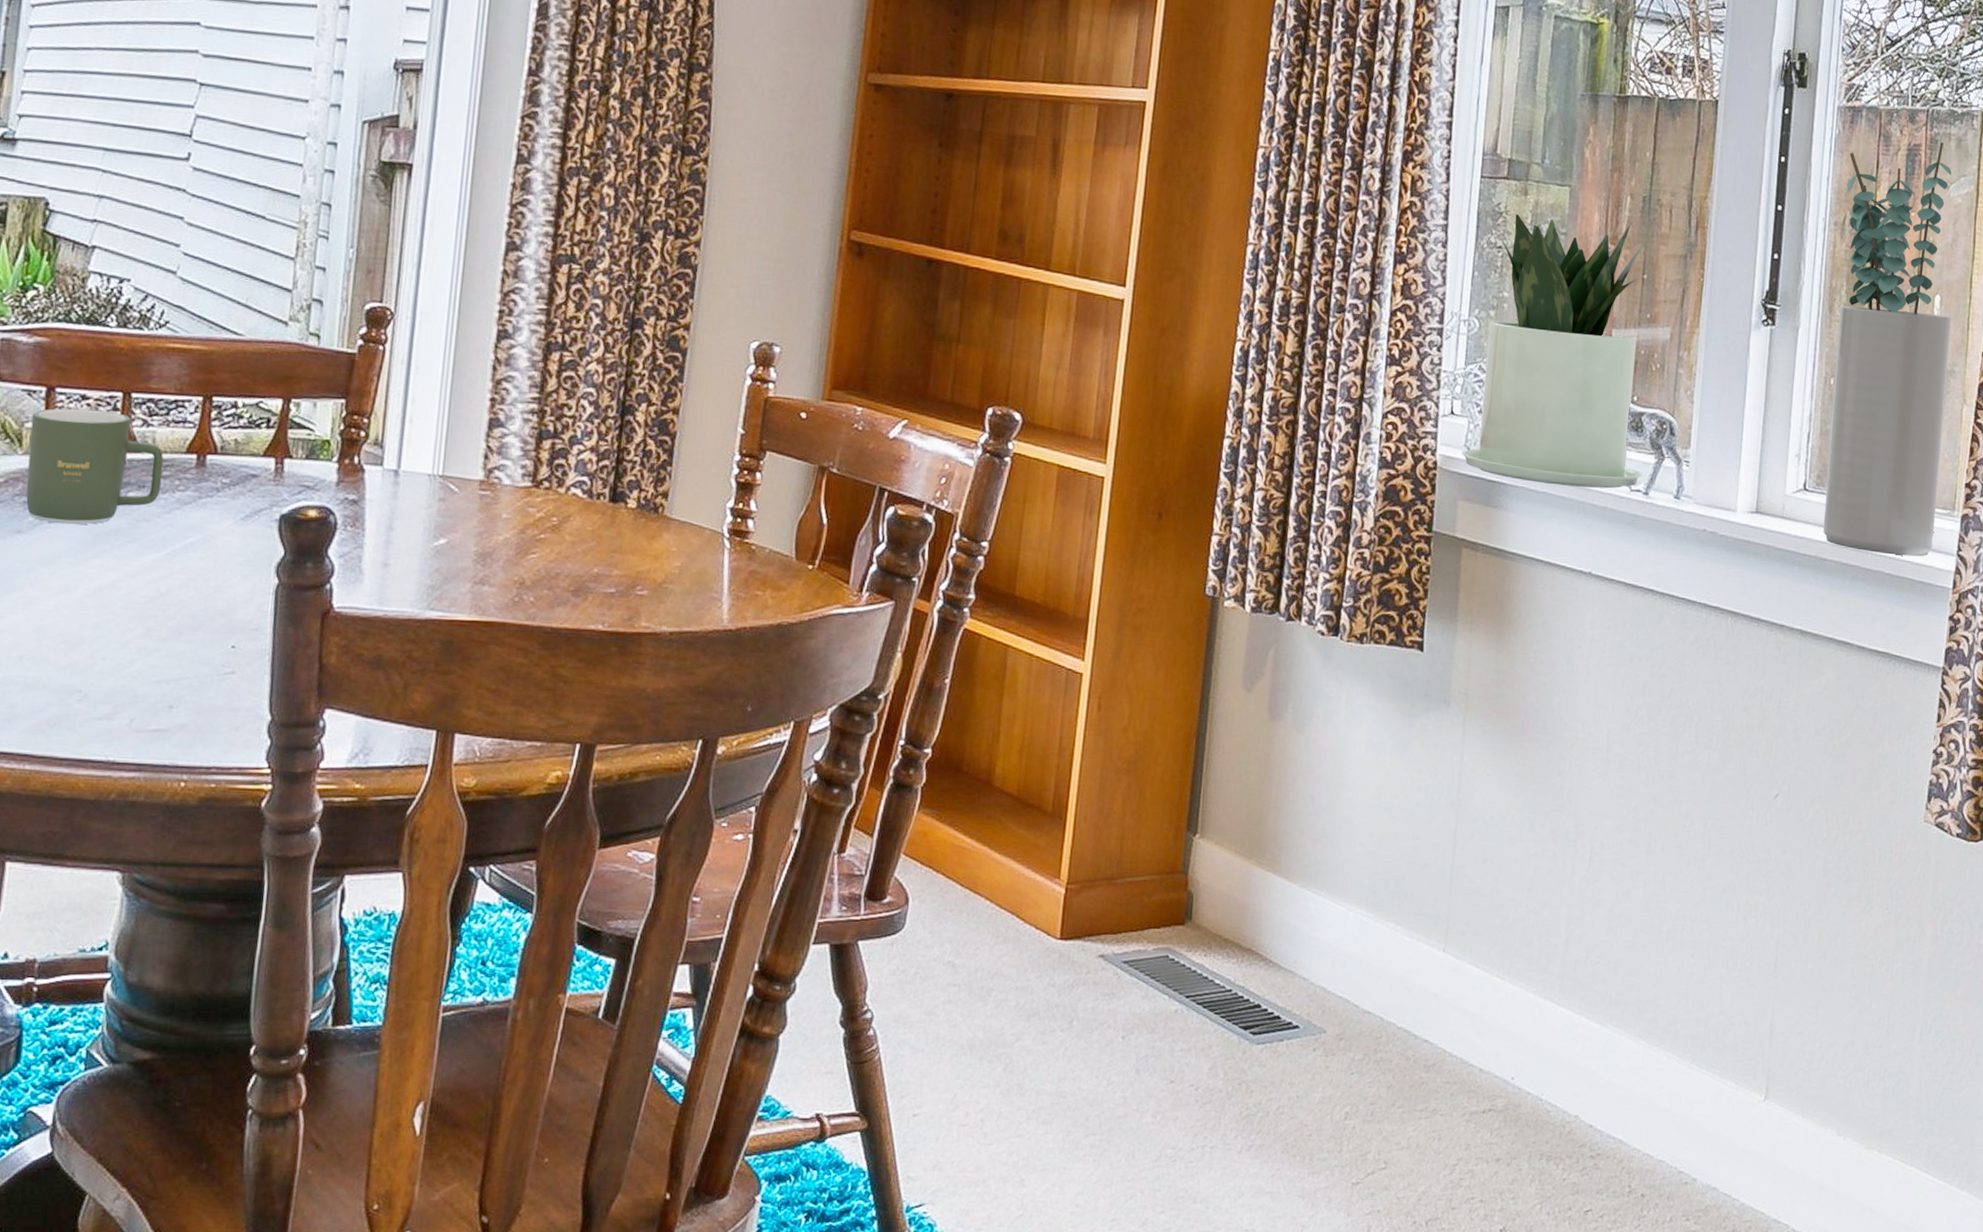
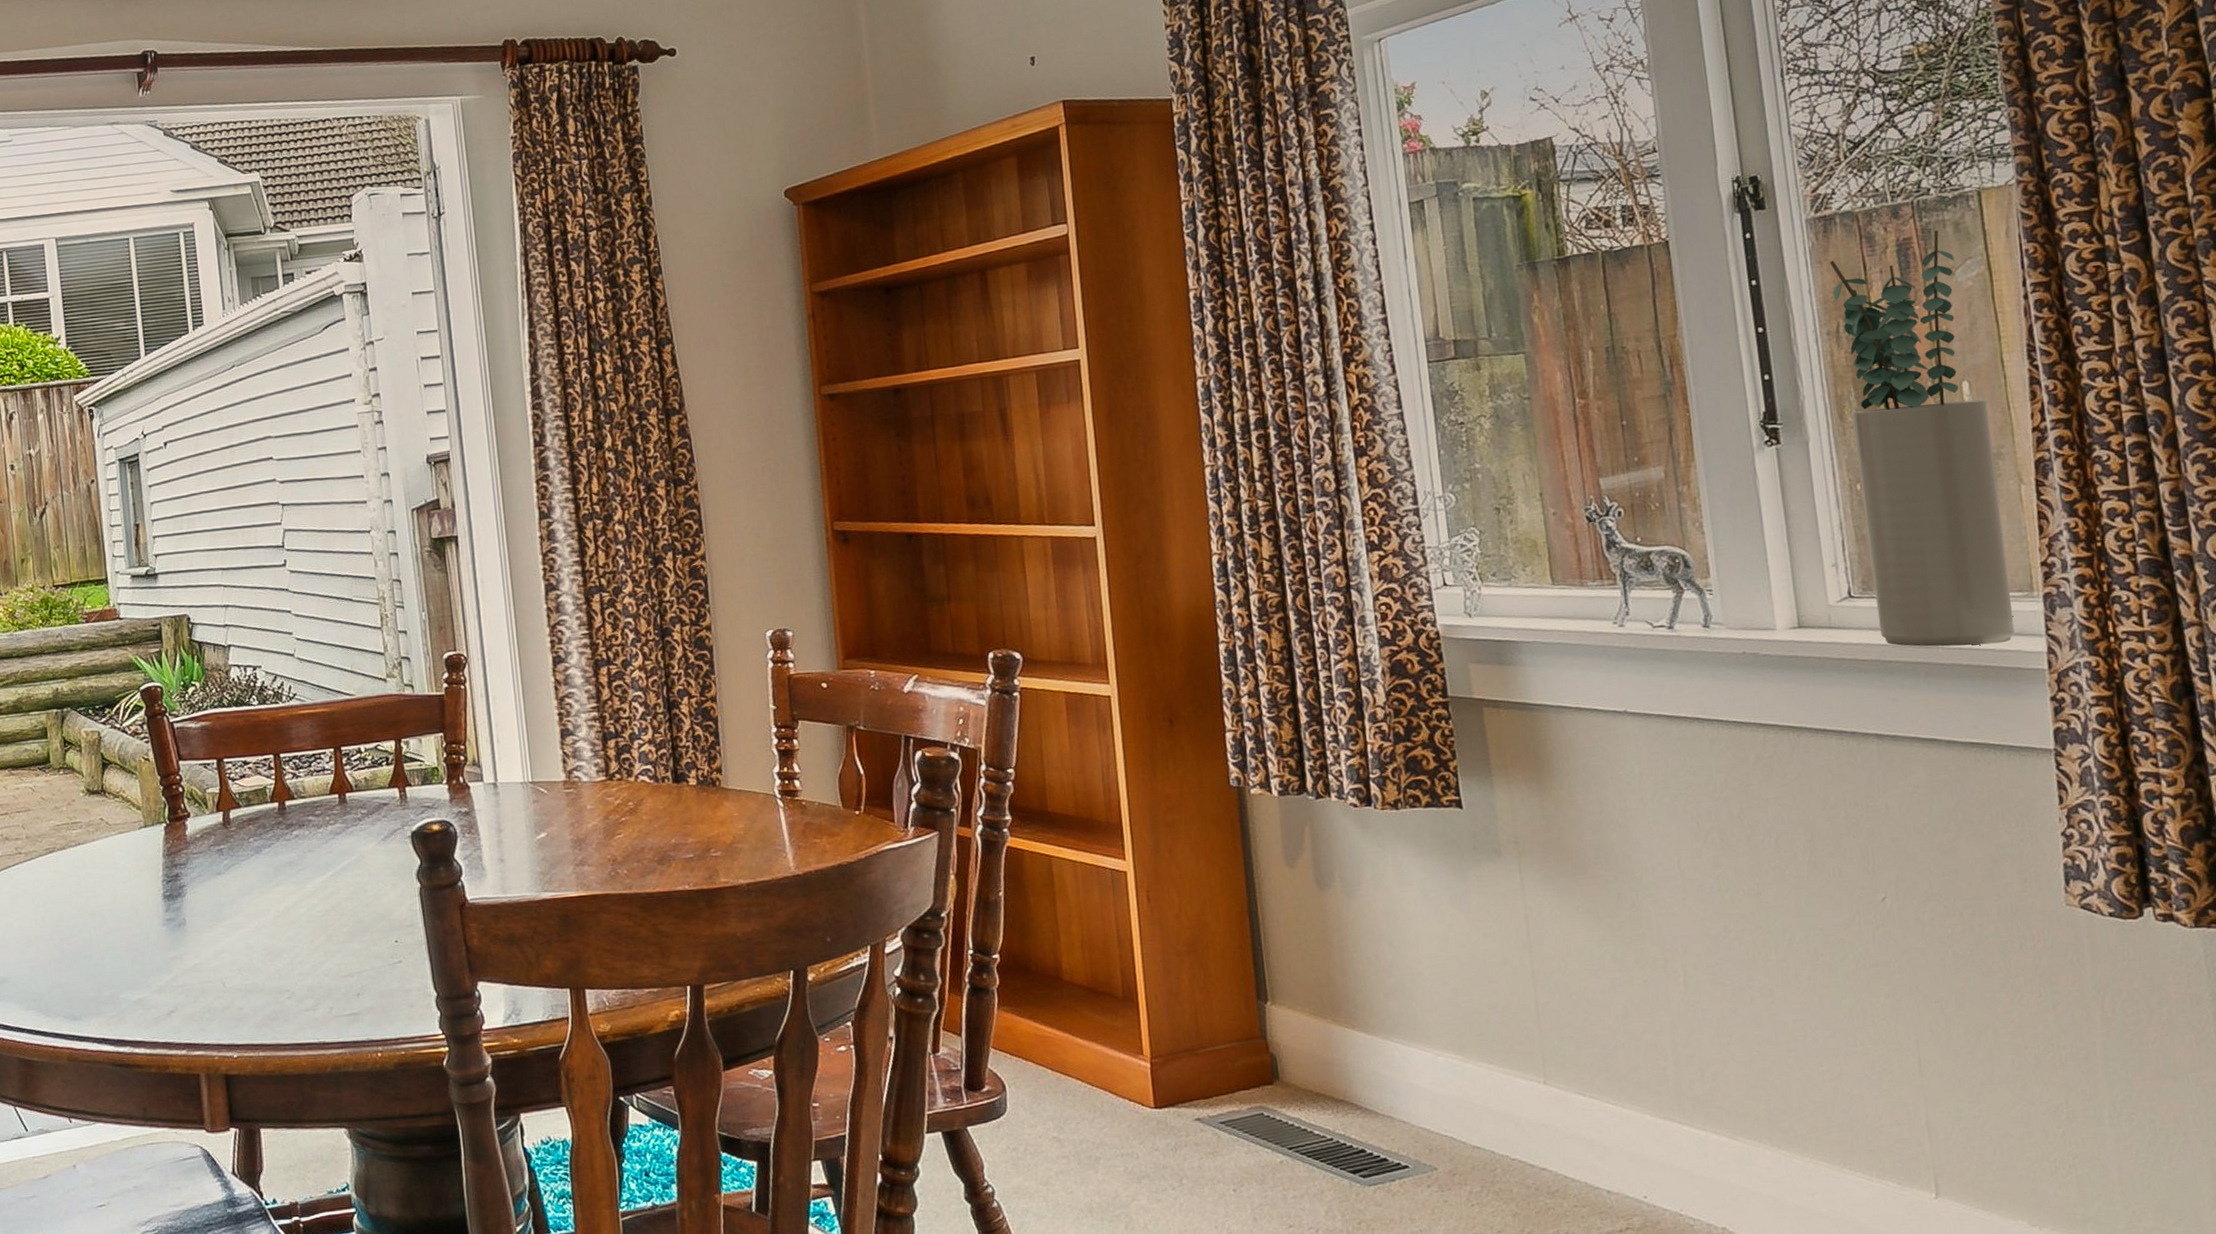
mug: present [26,408,164,525] -> none [210,770,317,864]
planter: present [1461,214,1643,489] -> none [1461,374,1663,636]

